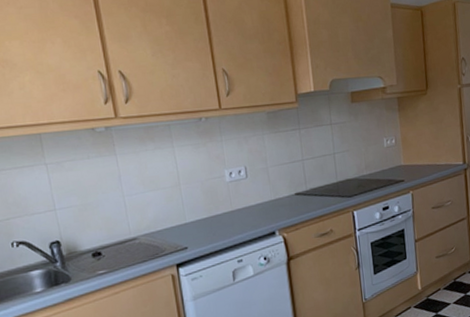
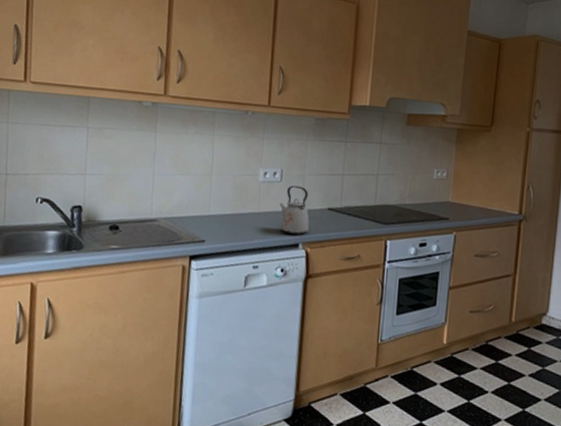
kettle: none [250,178,282,225] -> present [279,185,310,235]

